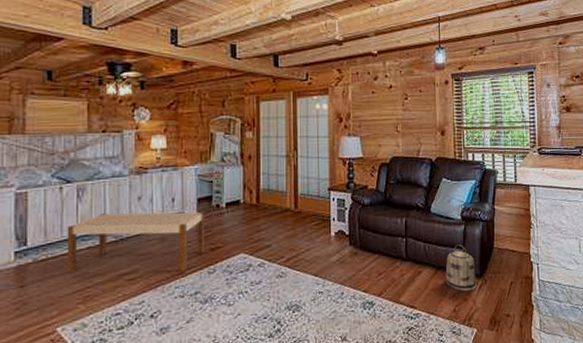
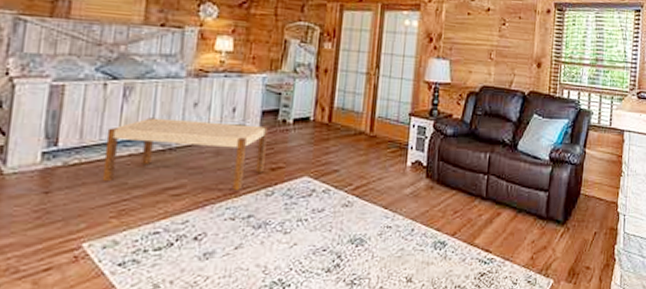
basket: present [445,245,476,292] -> none [525,187,559,239]

